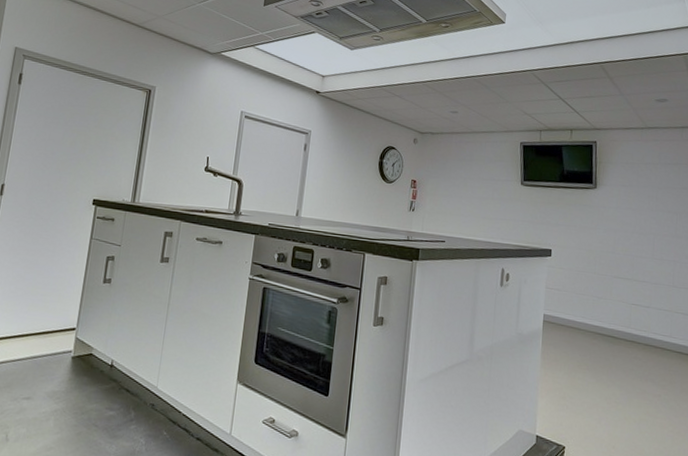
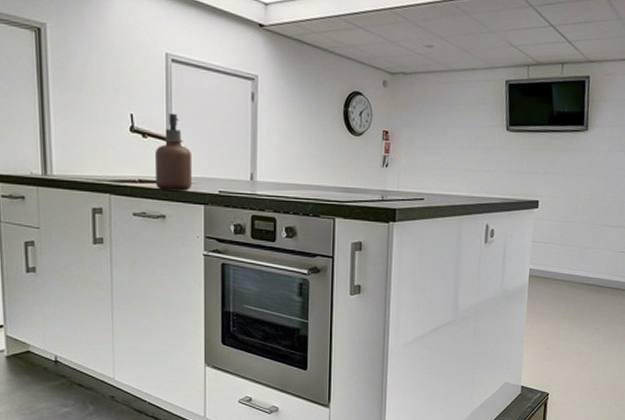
soap dispenser: none [218,157,251,223] -> present [154,113,193,192]

